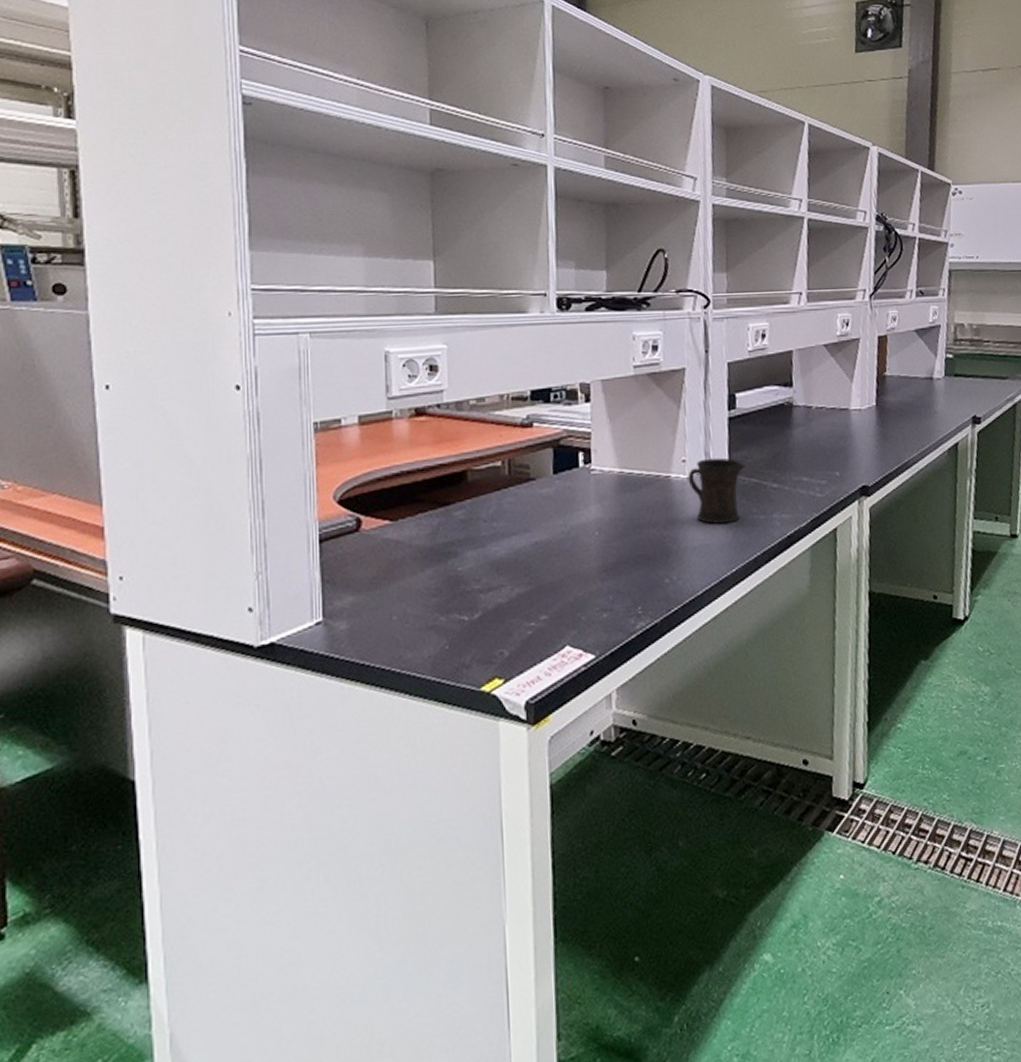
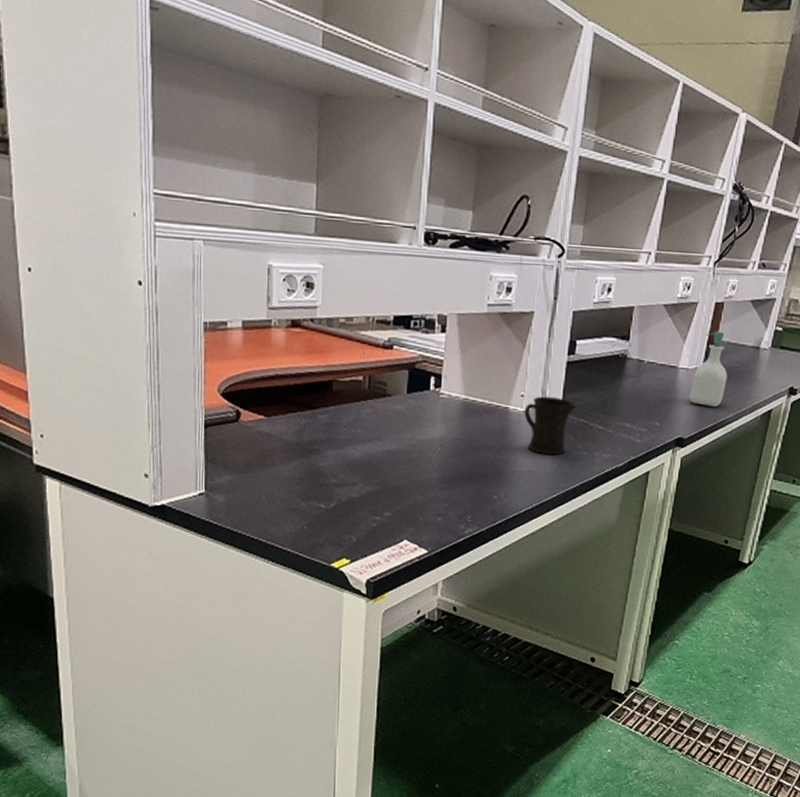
soap bottle: none [867,365,905,448] -> present [690,331,727,408]

